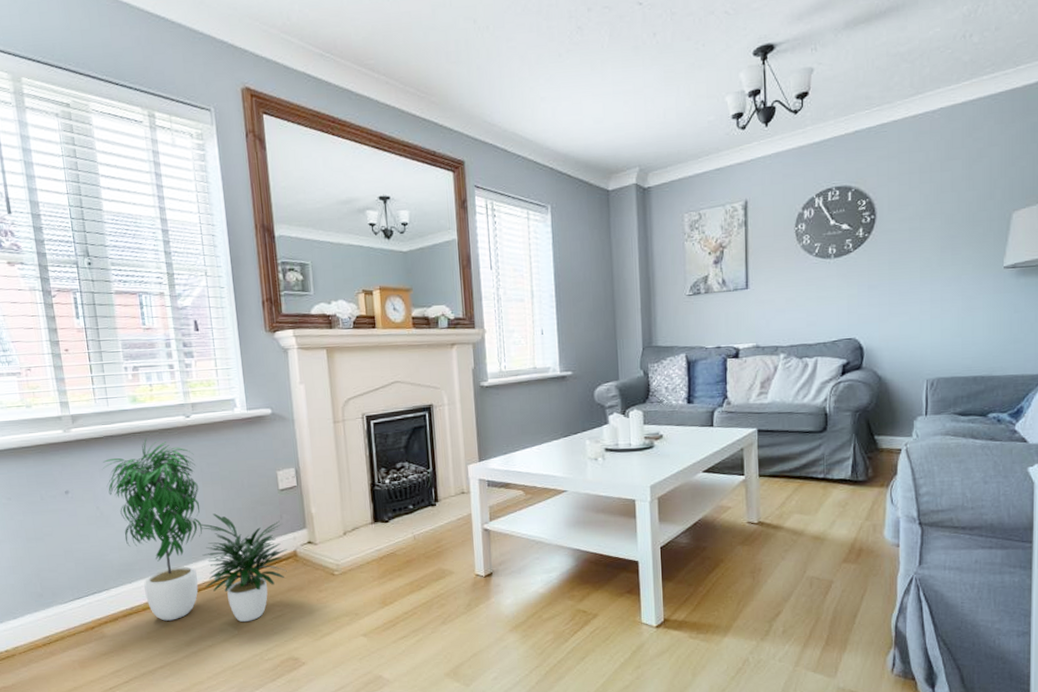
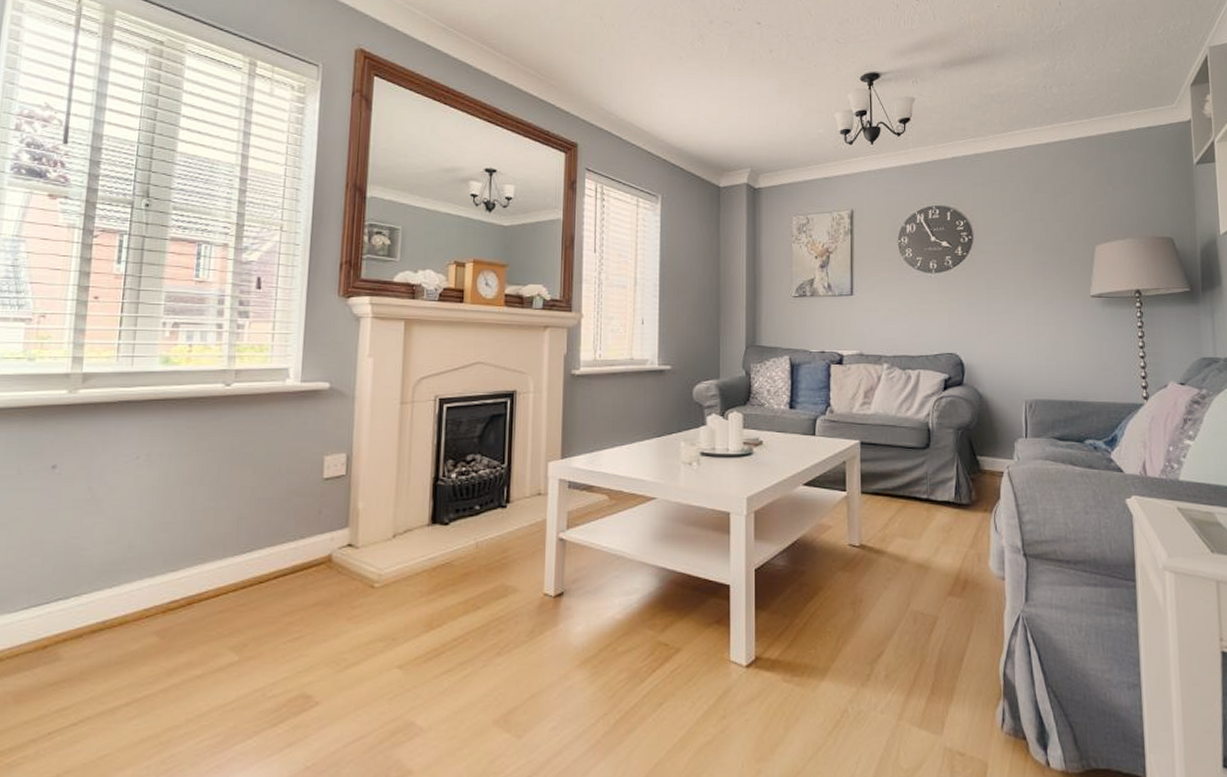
potted plant: present [103,438,287,623] -> none [107,407,321,646]

